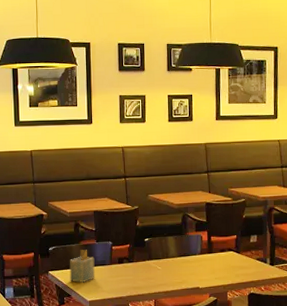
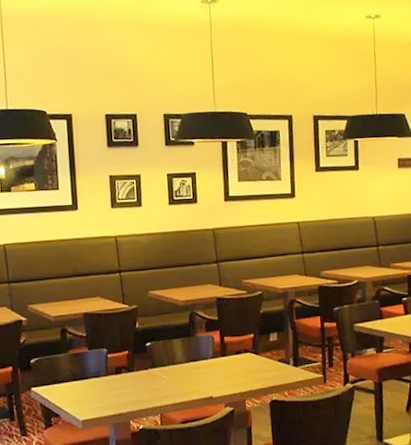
napkin holder: present [69,250,95,283] -> none [56,360,88,400]

